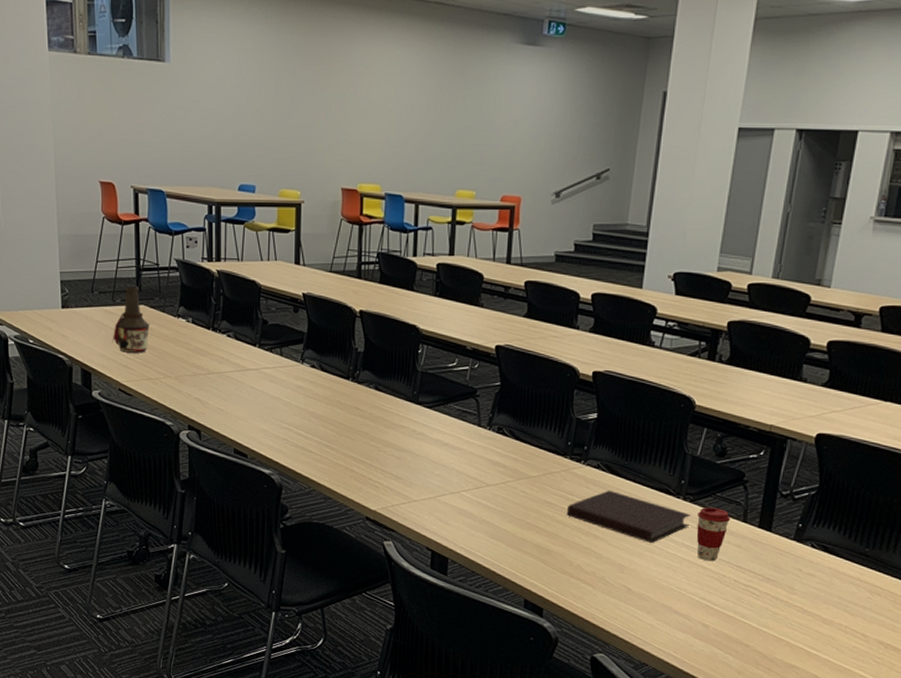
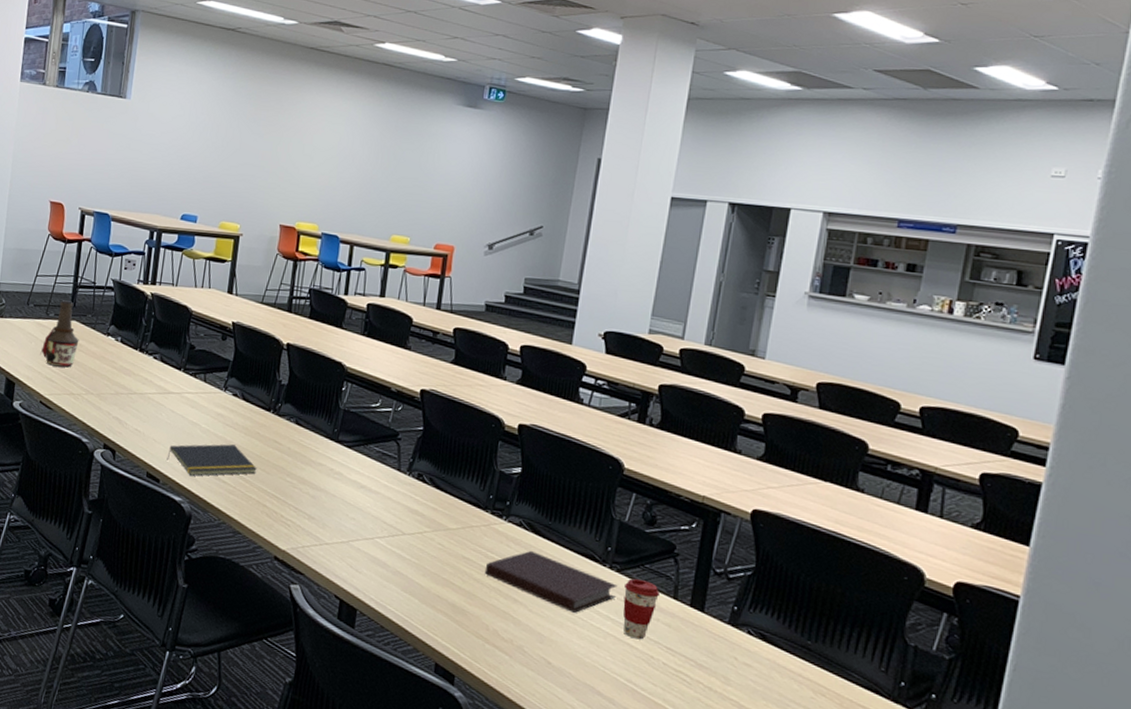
notepad: none [252,415,341,448] -> present [167,444,257,476]

